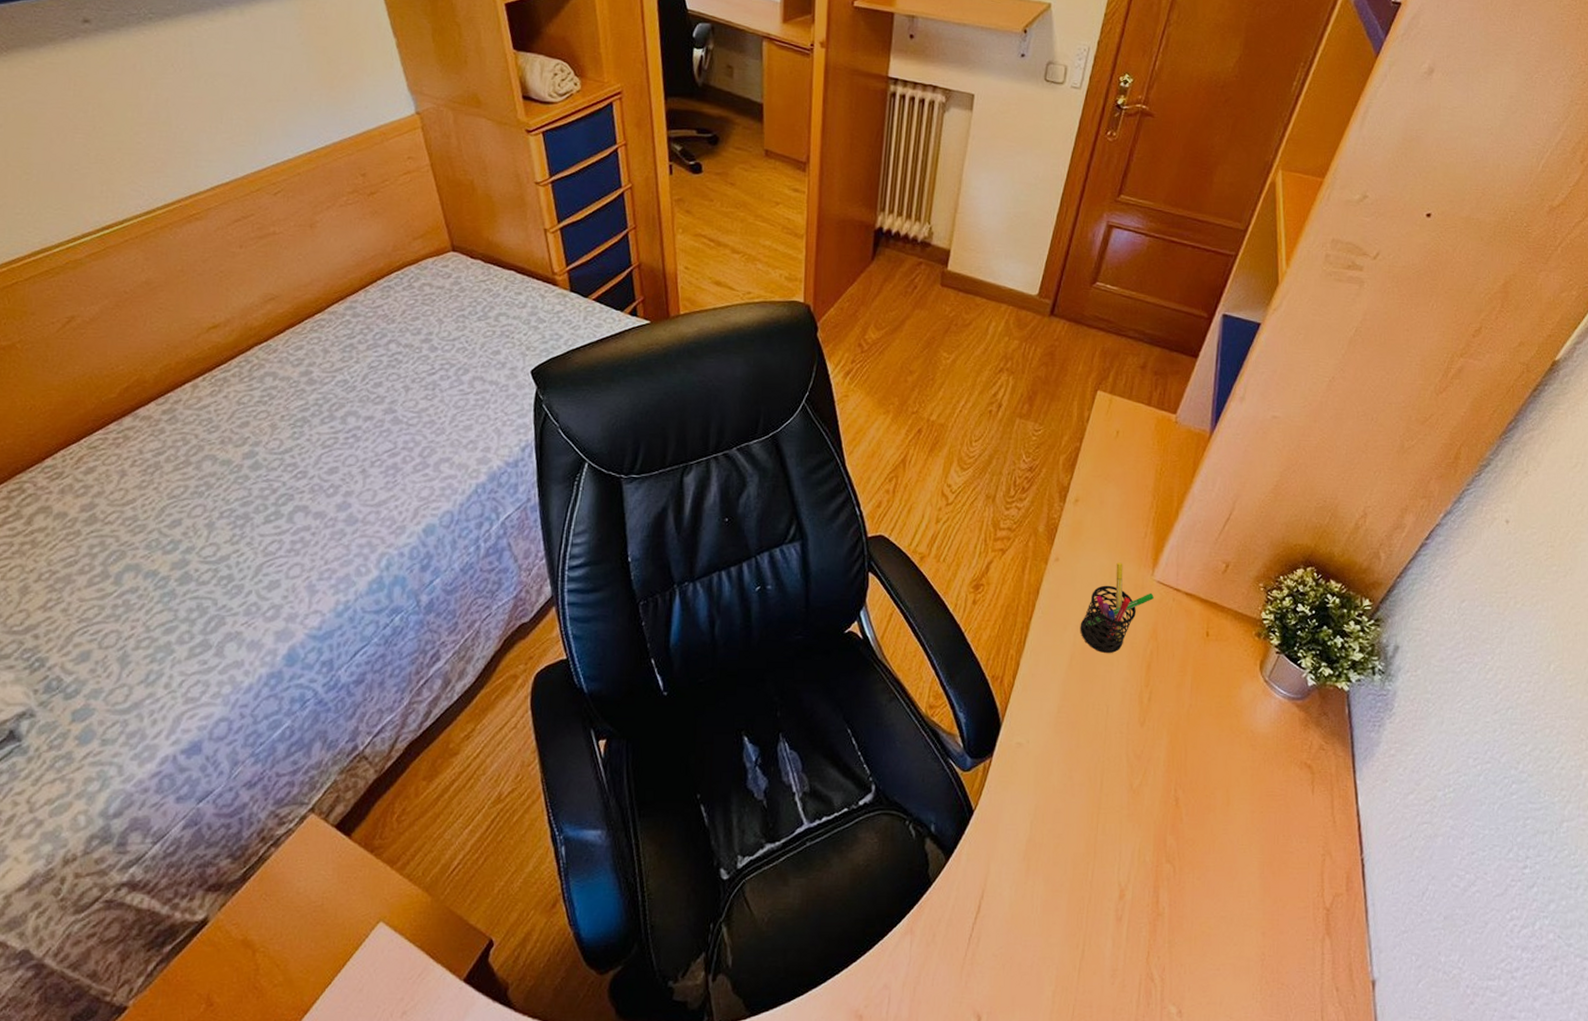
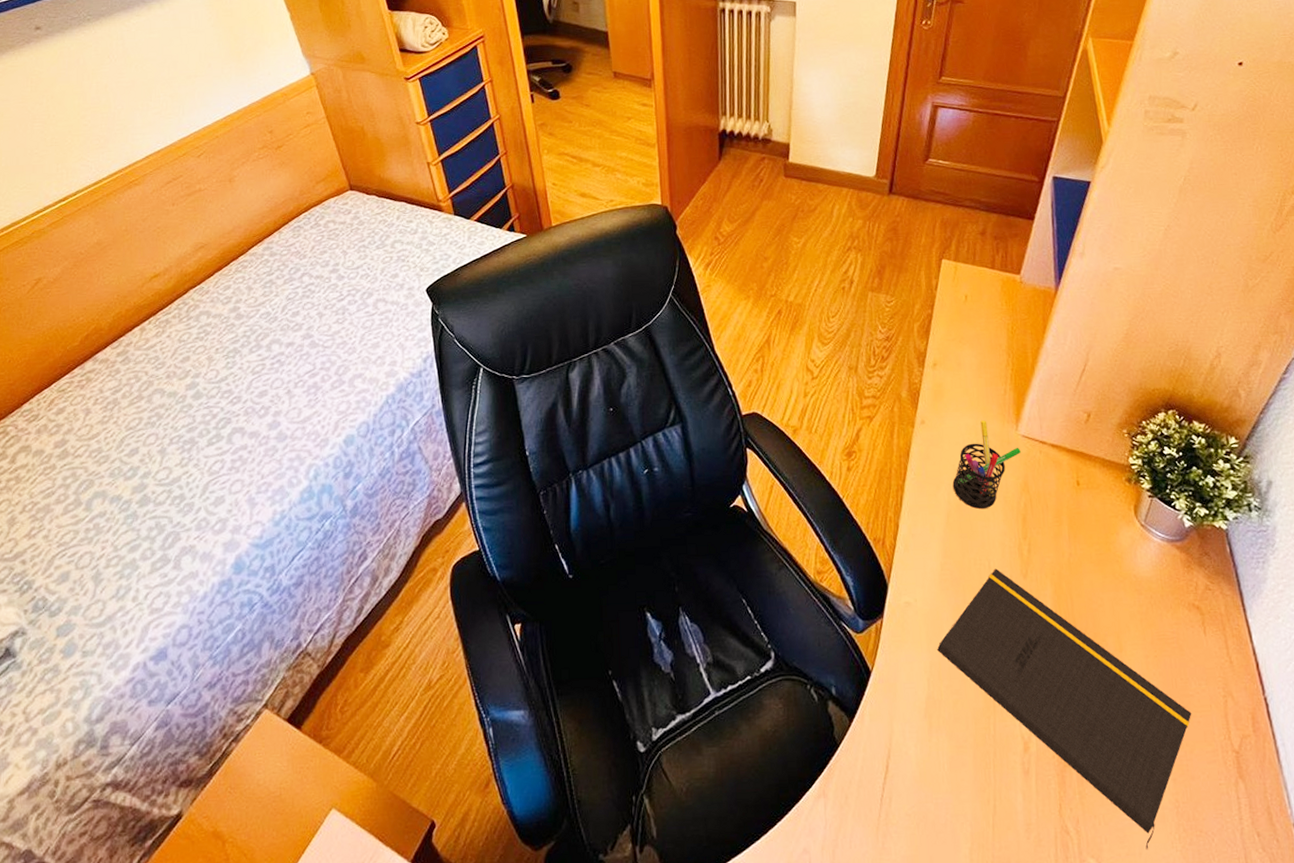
notepad: none [1044,714,1289,1000] -> present [937,568,1192,851]

